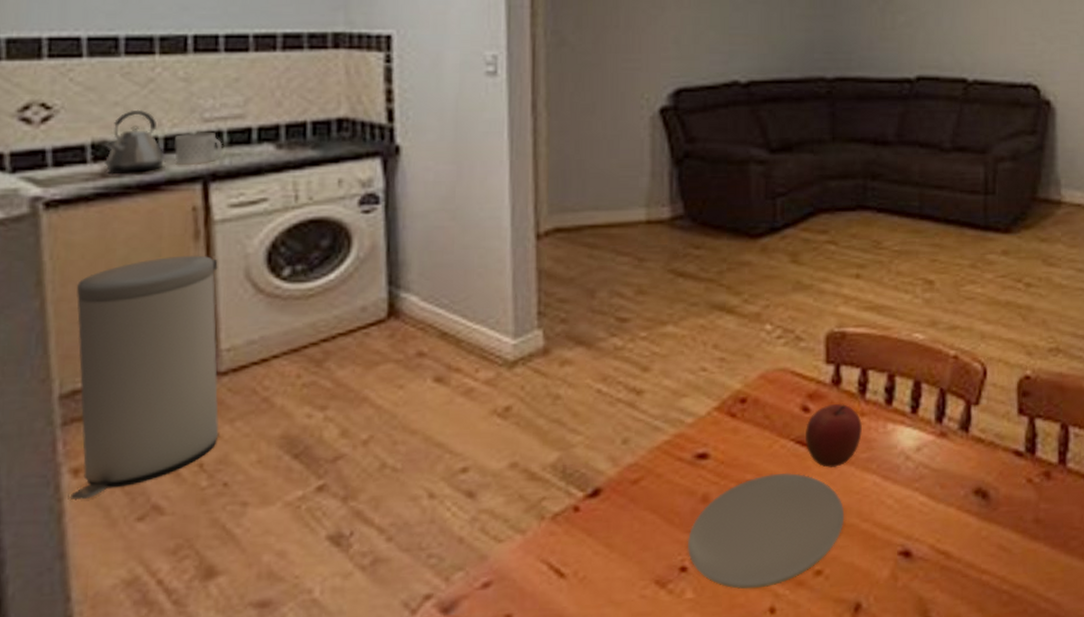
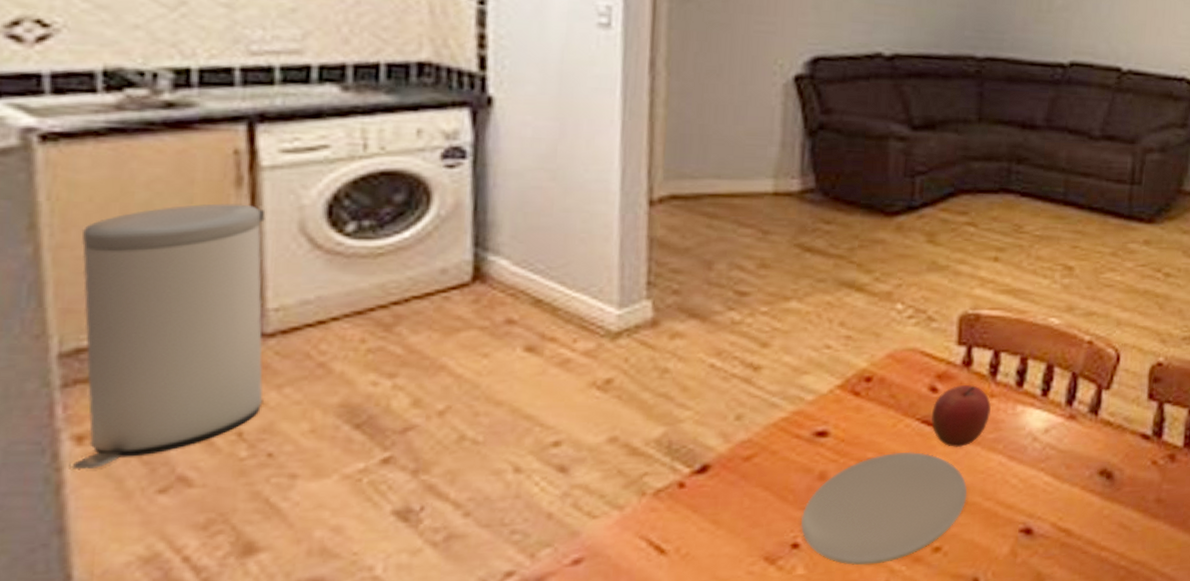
kettle: present [105,109,166,175] -> none [121,35,201,109]
mug: present [174,132,223,165] -> none [211,65,275,103]

